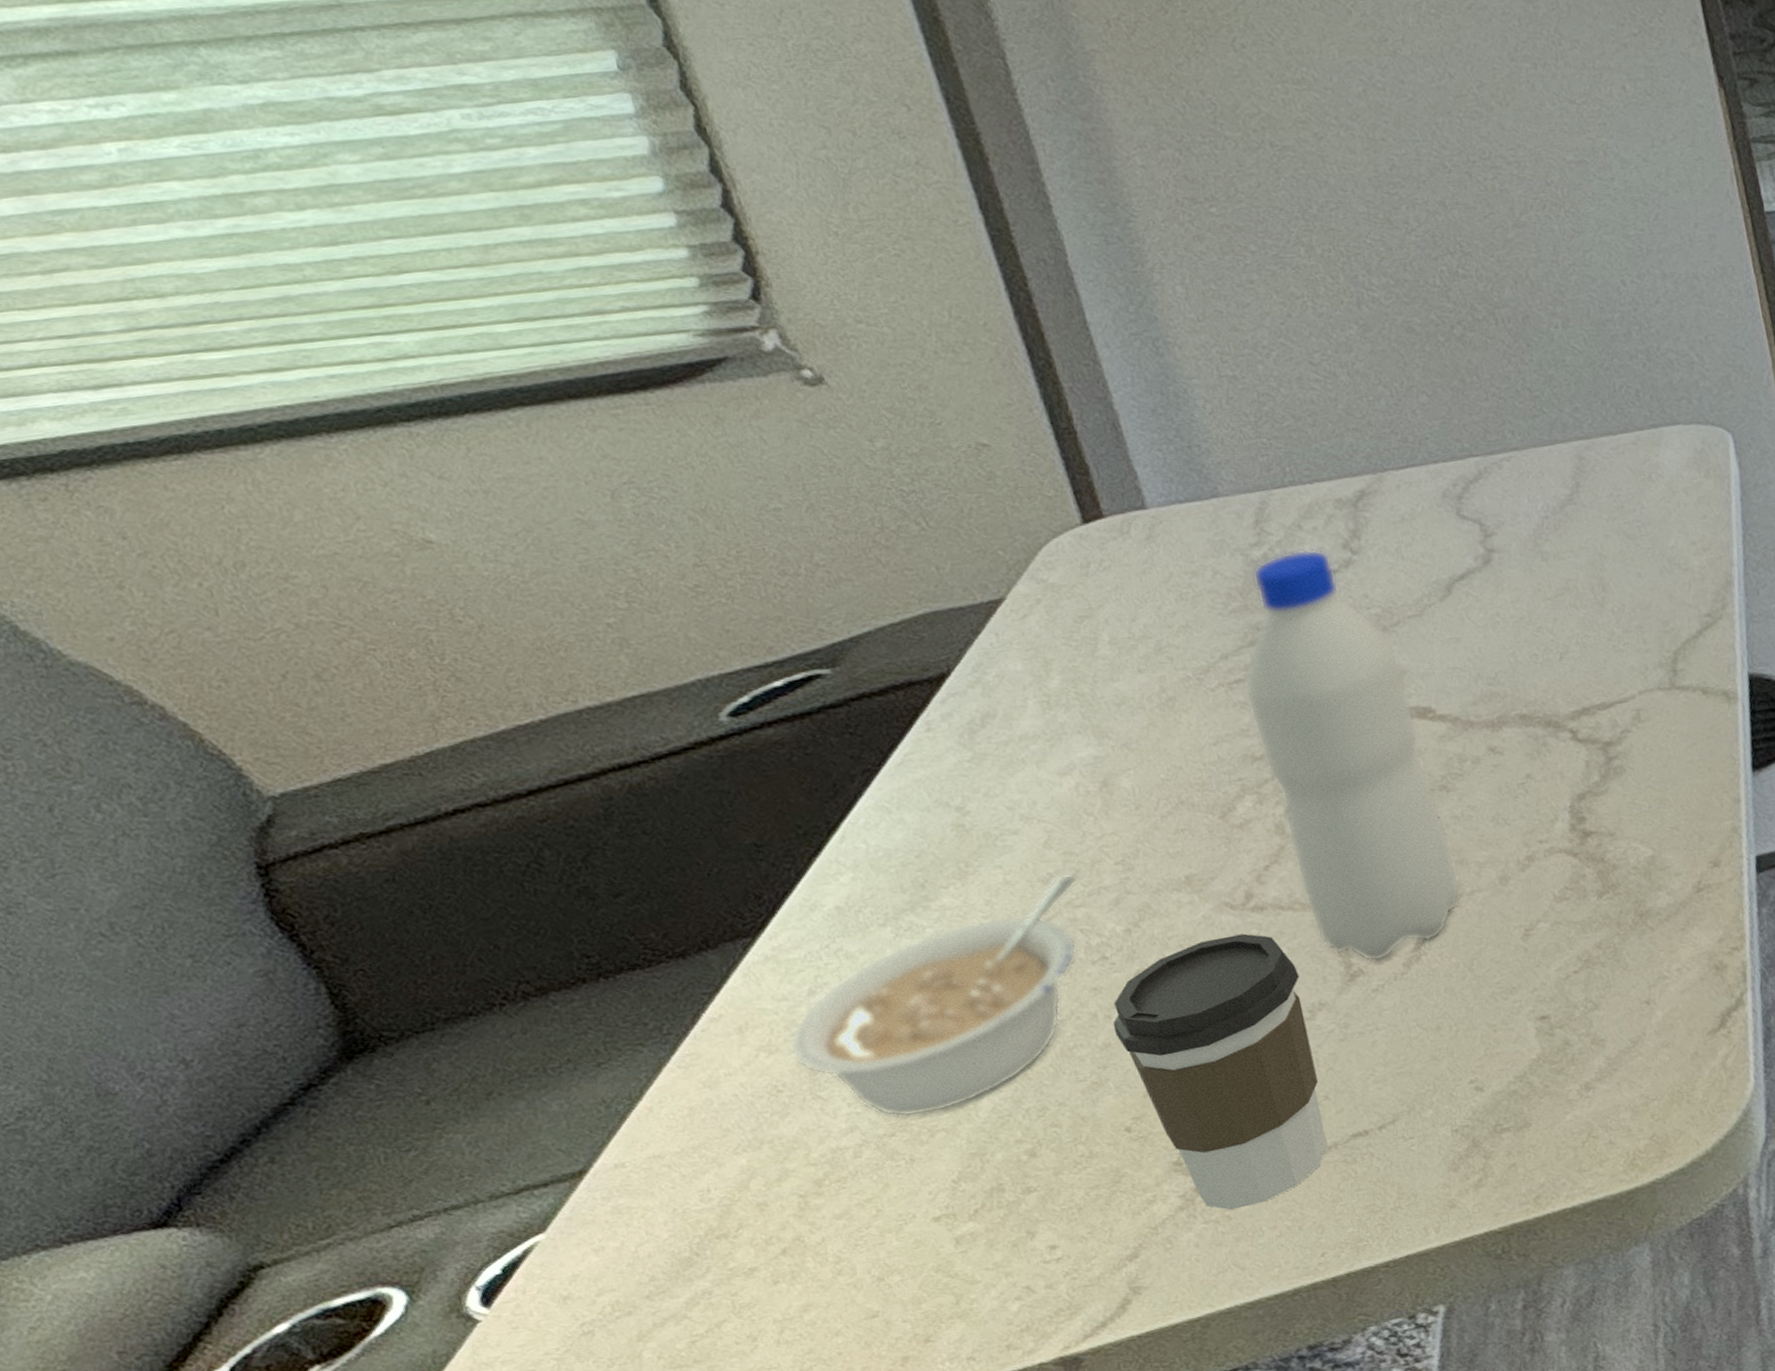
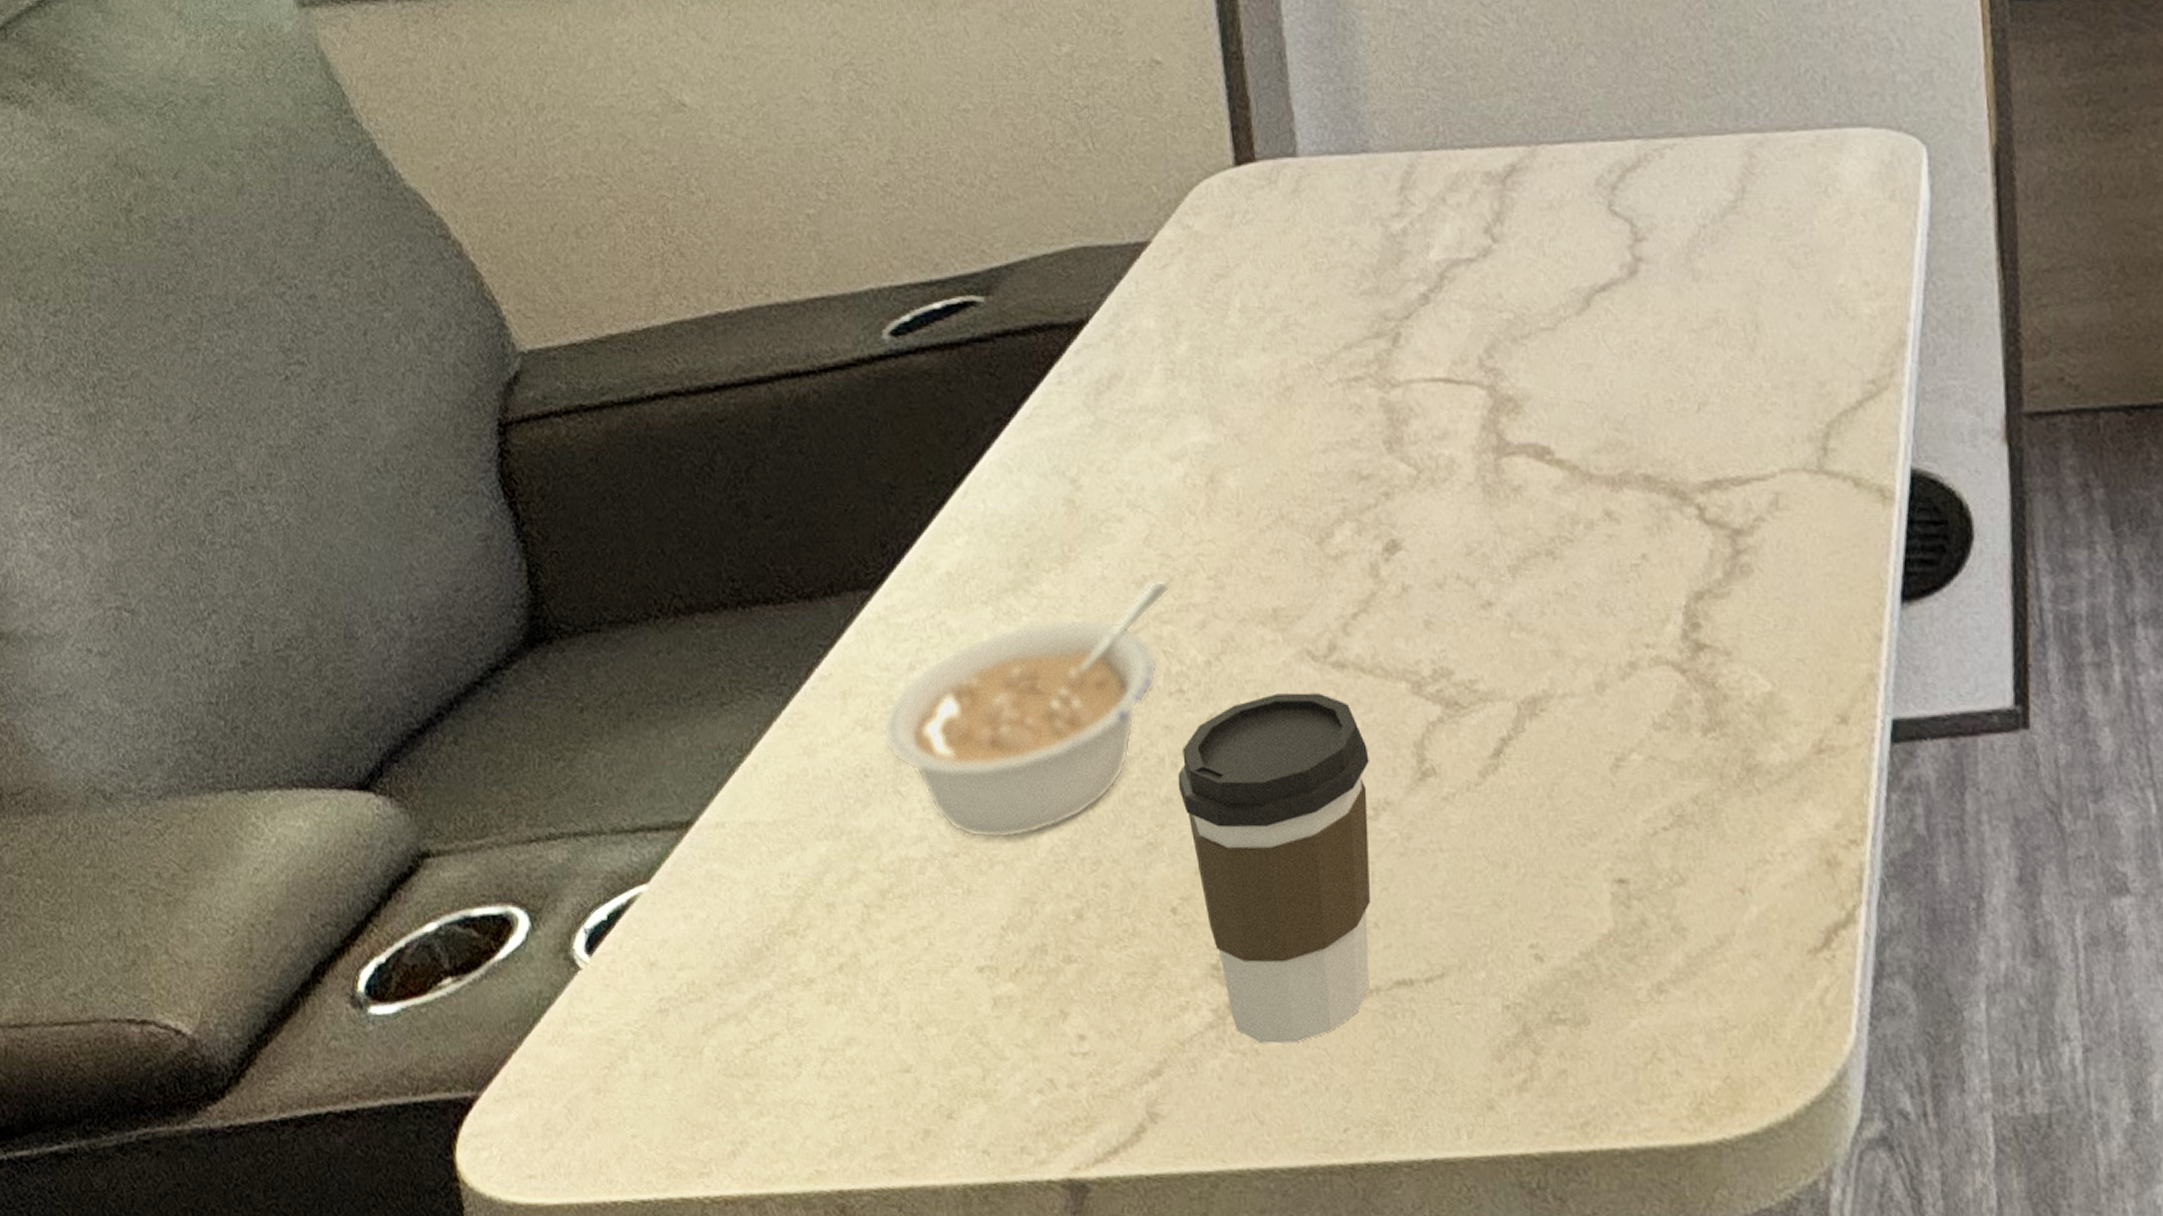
water bottle: present [1243,549,1461,962] -> none [1362,229,1553,762]

